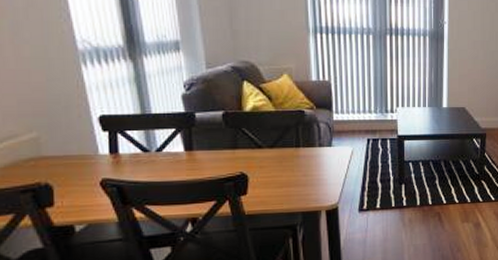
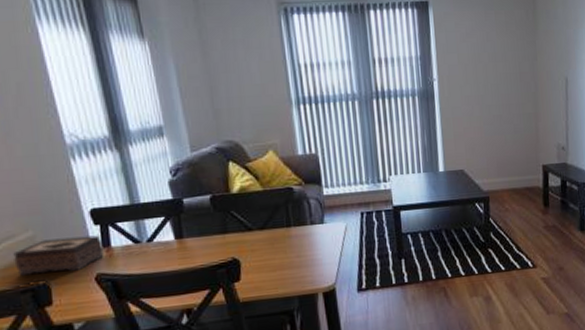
tissue box: none [15,141,111,176] -> present [13,235,104,276]

